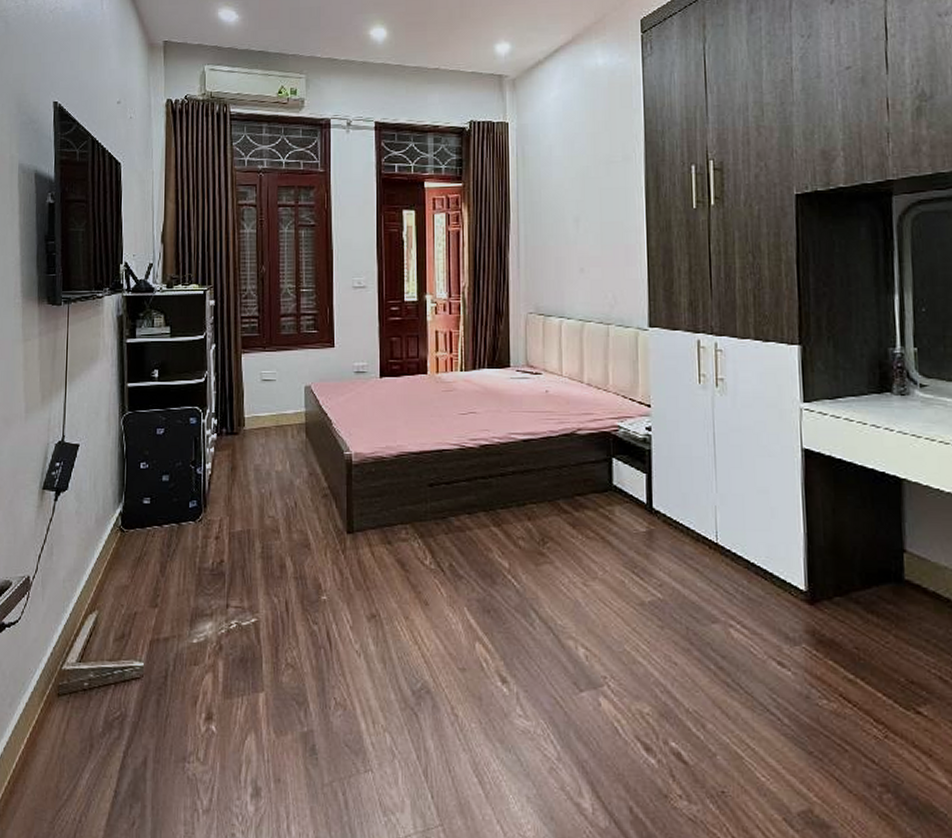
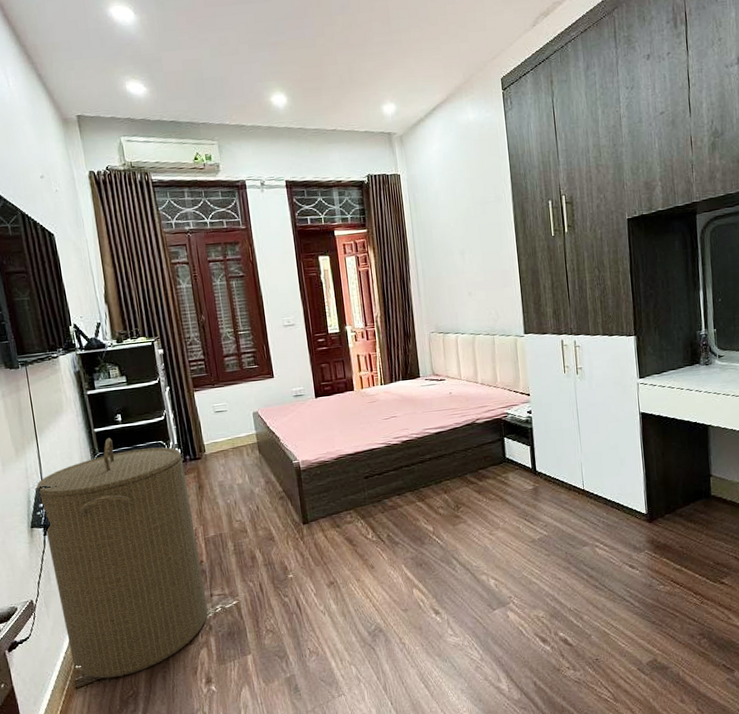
laundry hamper: none [55,395,221,691] -> present [35,437,208,679]

